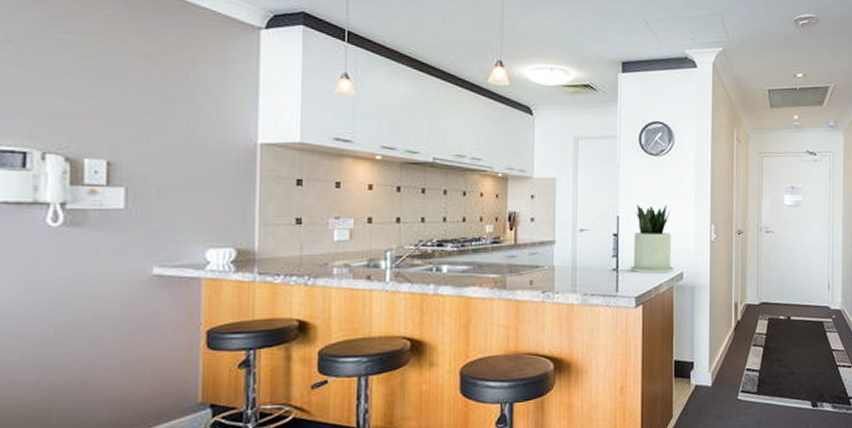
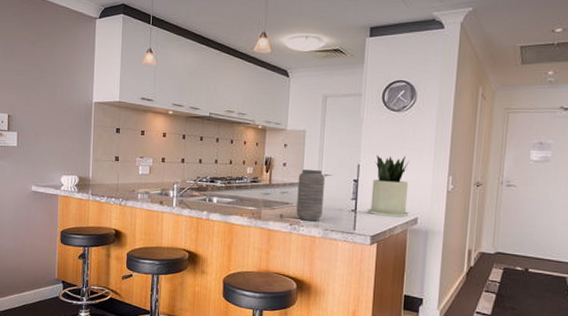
vase: none [549,225,582,286] -> present [296,170,326,222]

